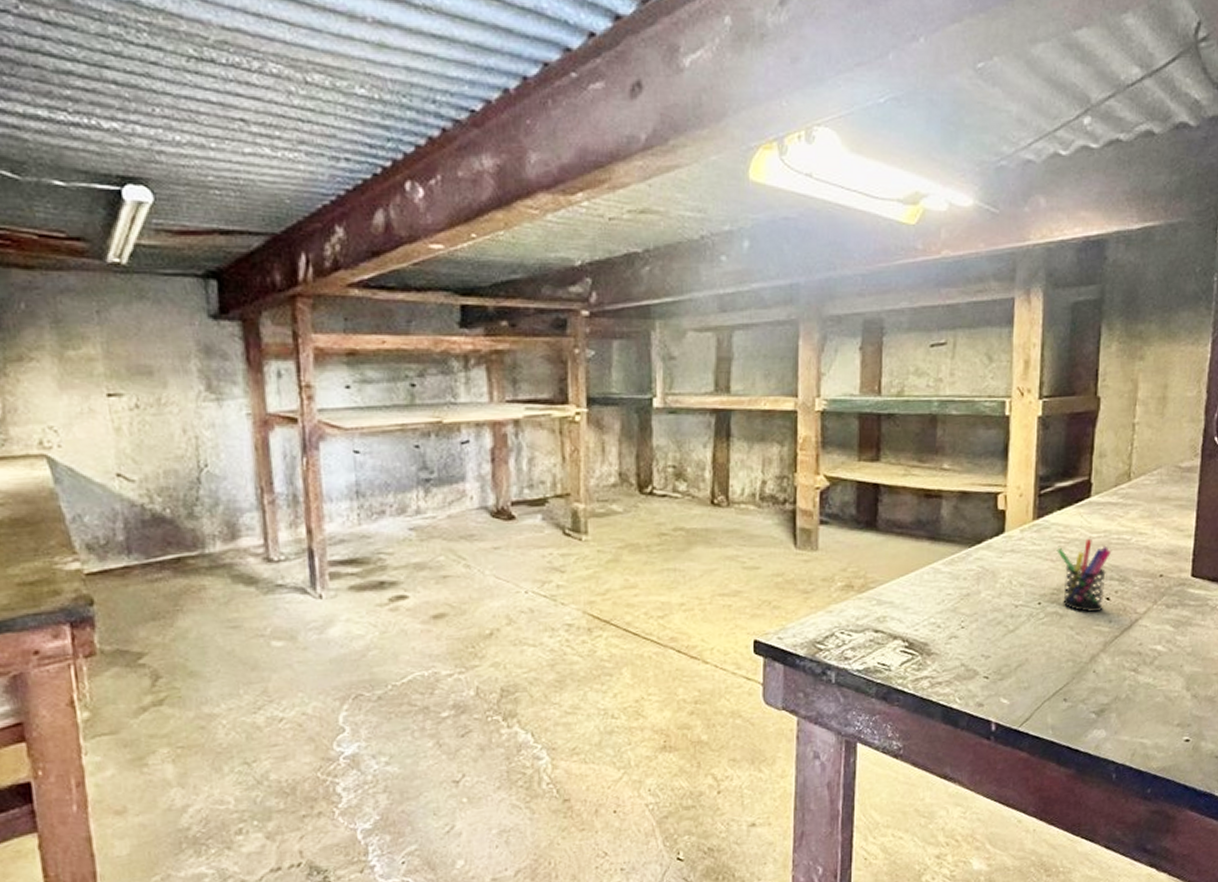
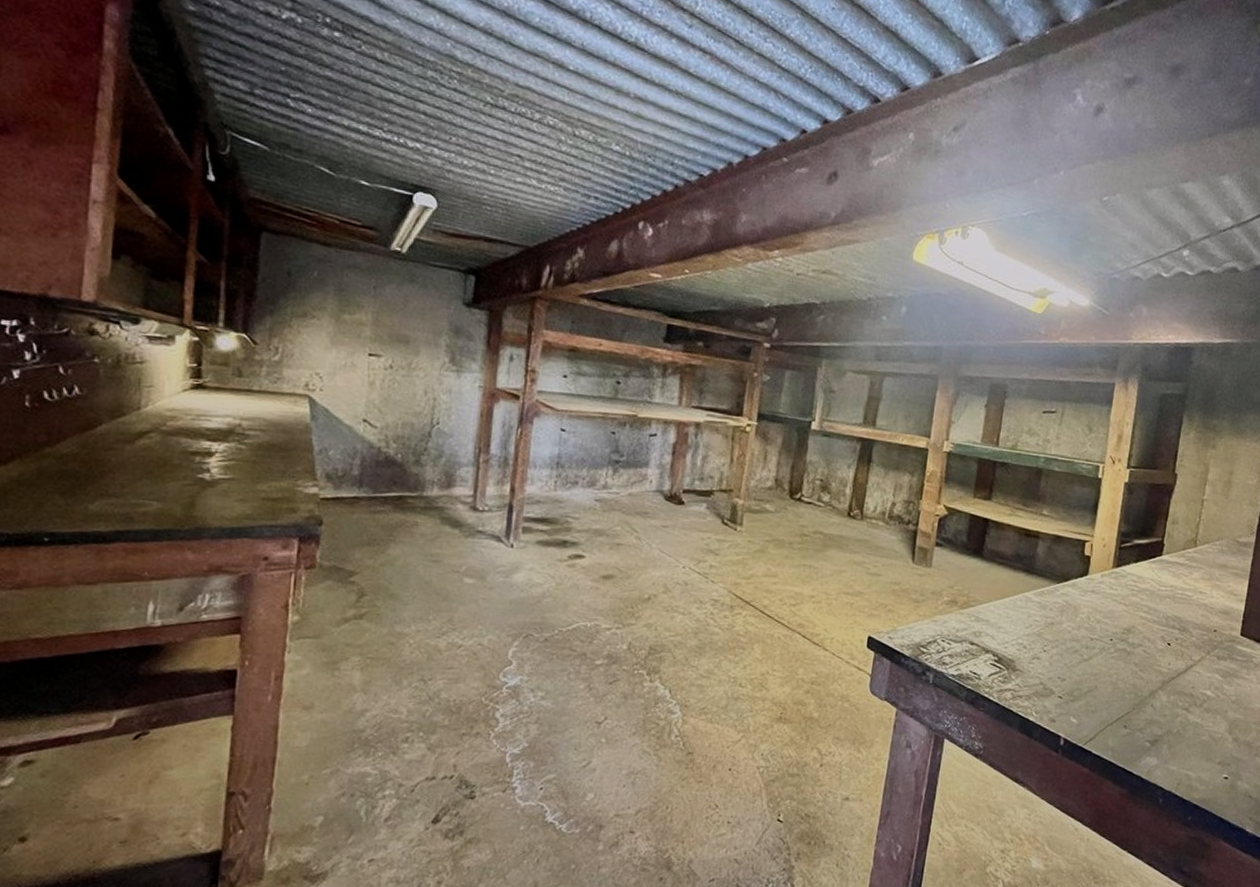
pen holder: present [1056,538,1111,612] -> none [1130,590,1175,654]

